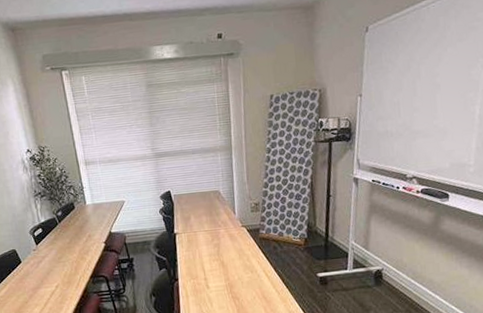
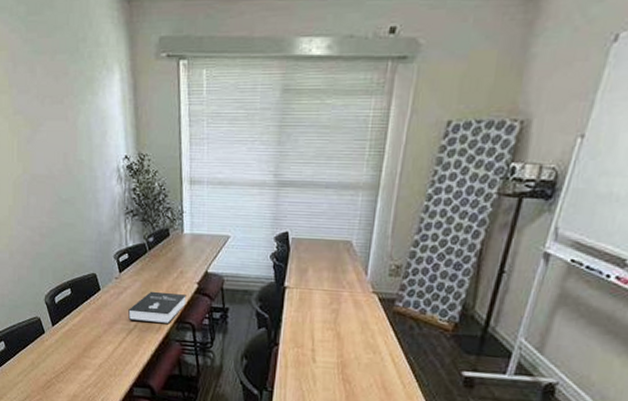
booklet: none [49,254,97,283] -> present [128,291,187,325]

